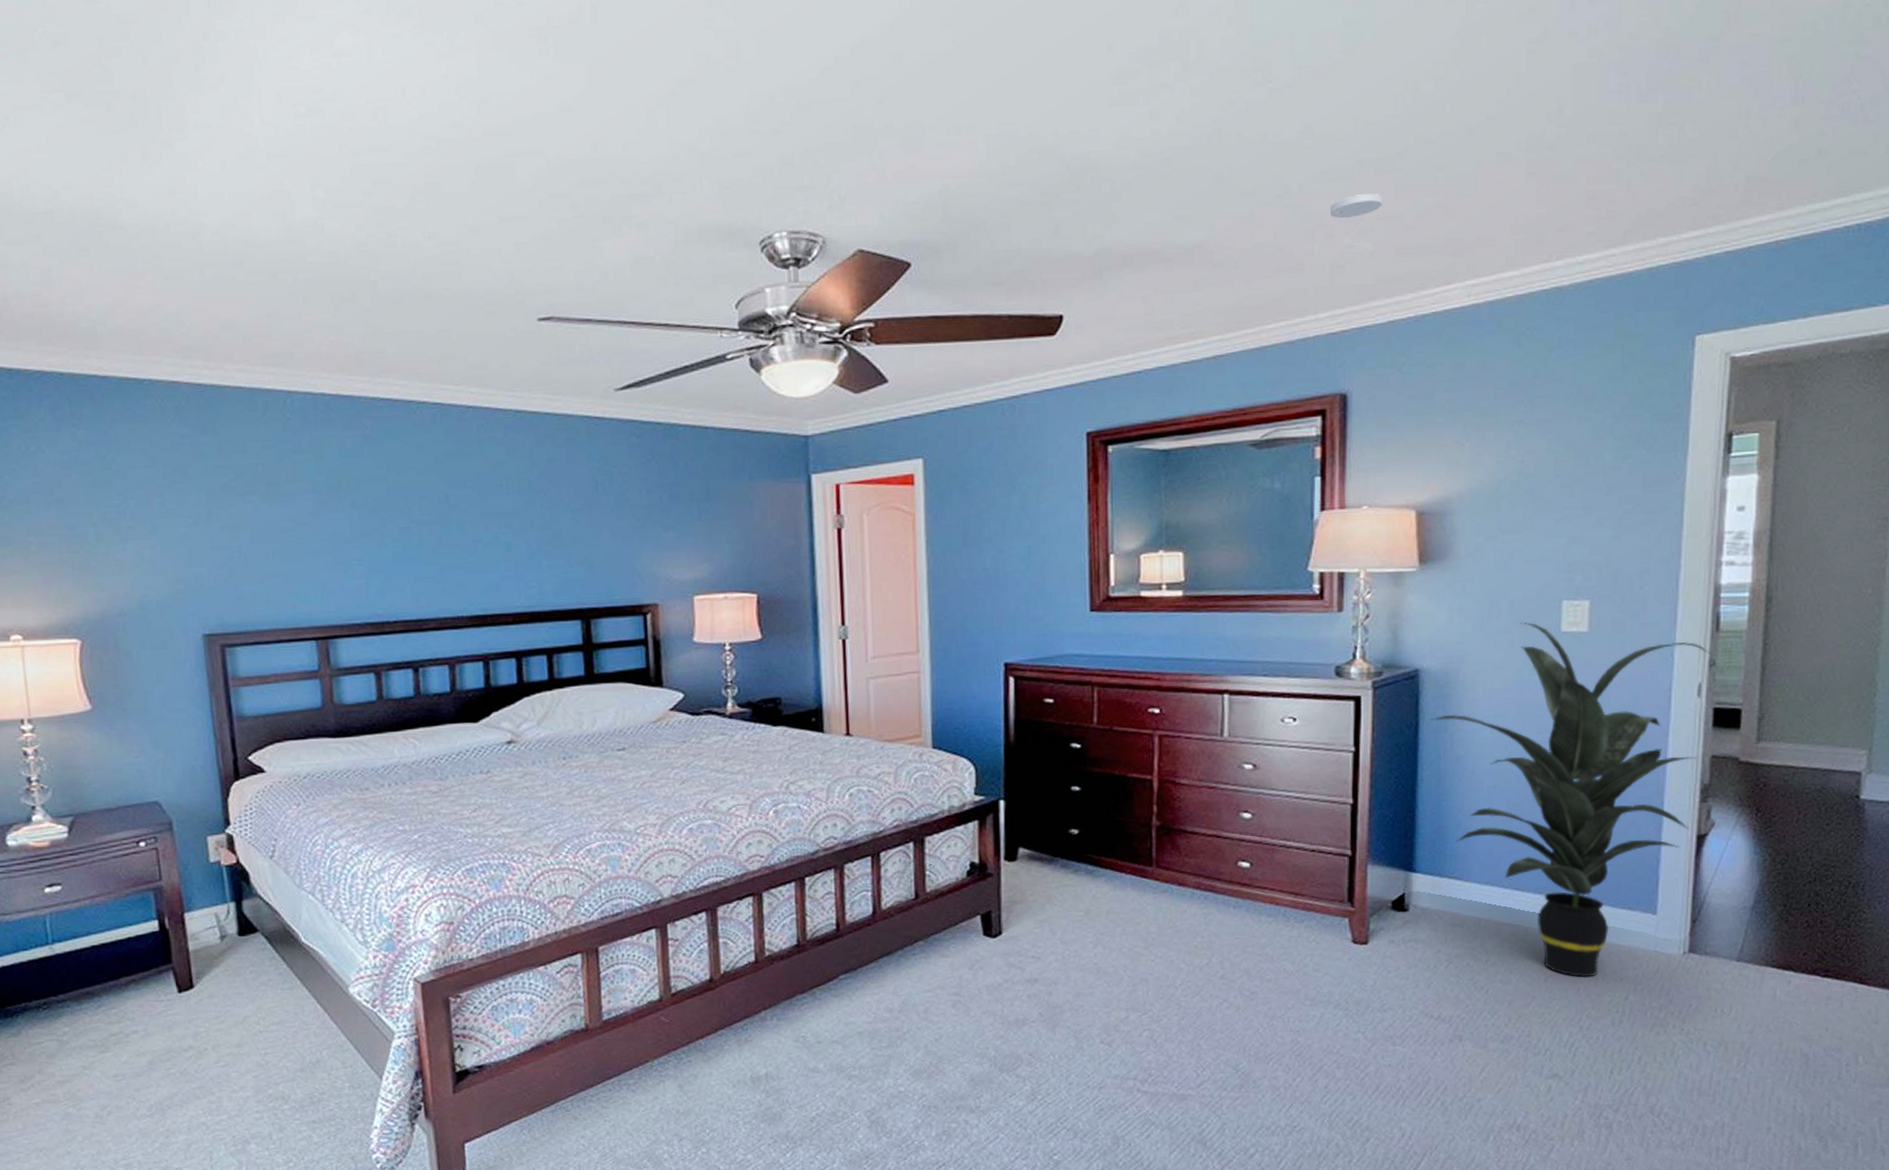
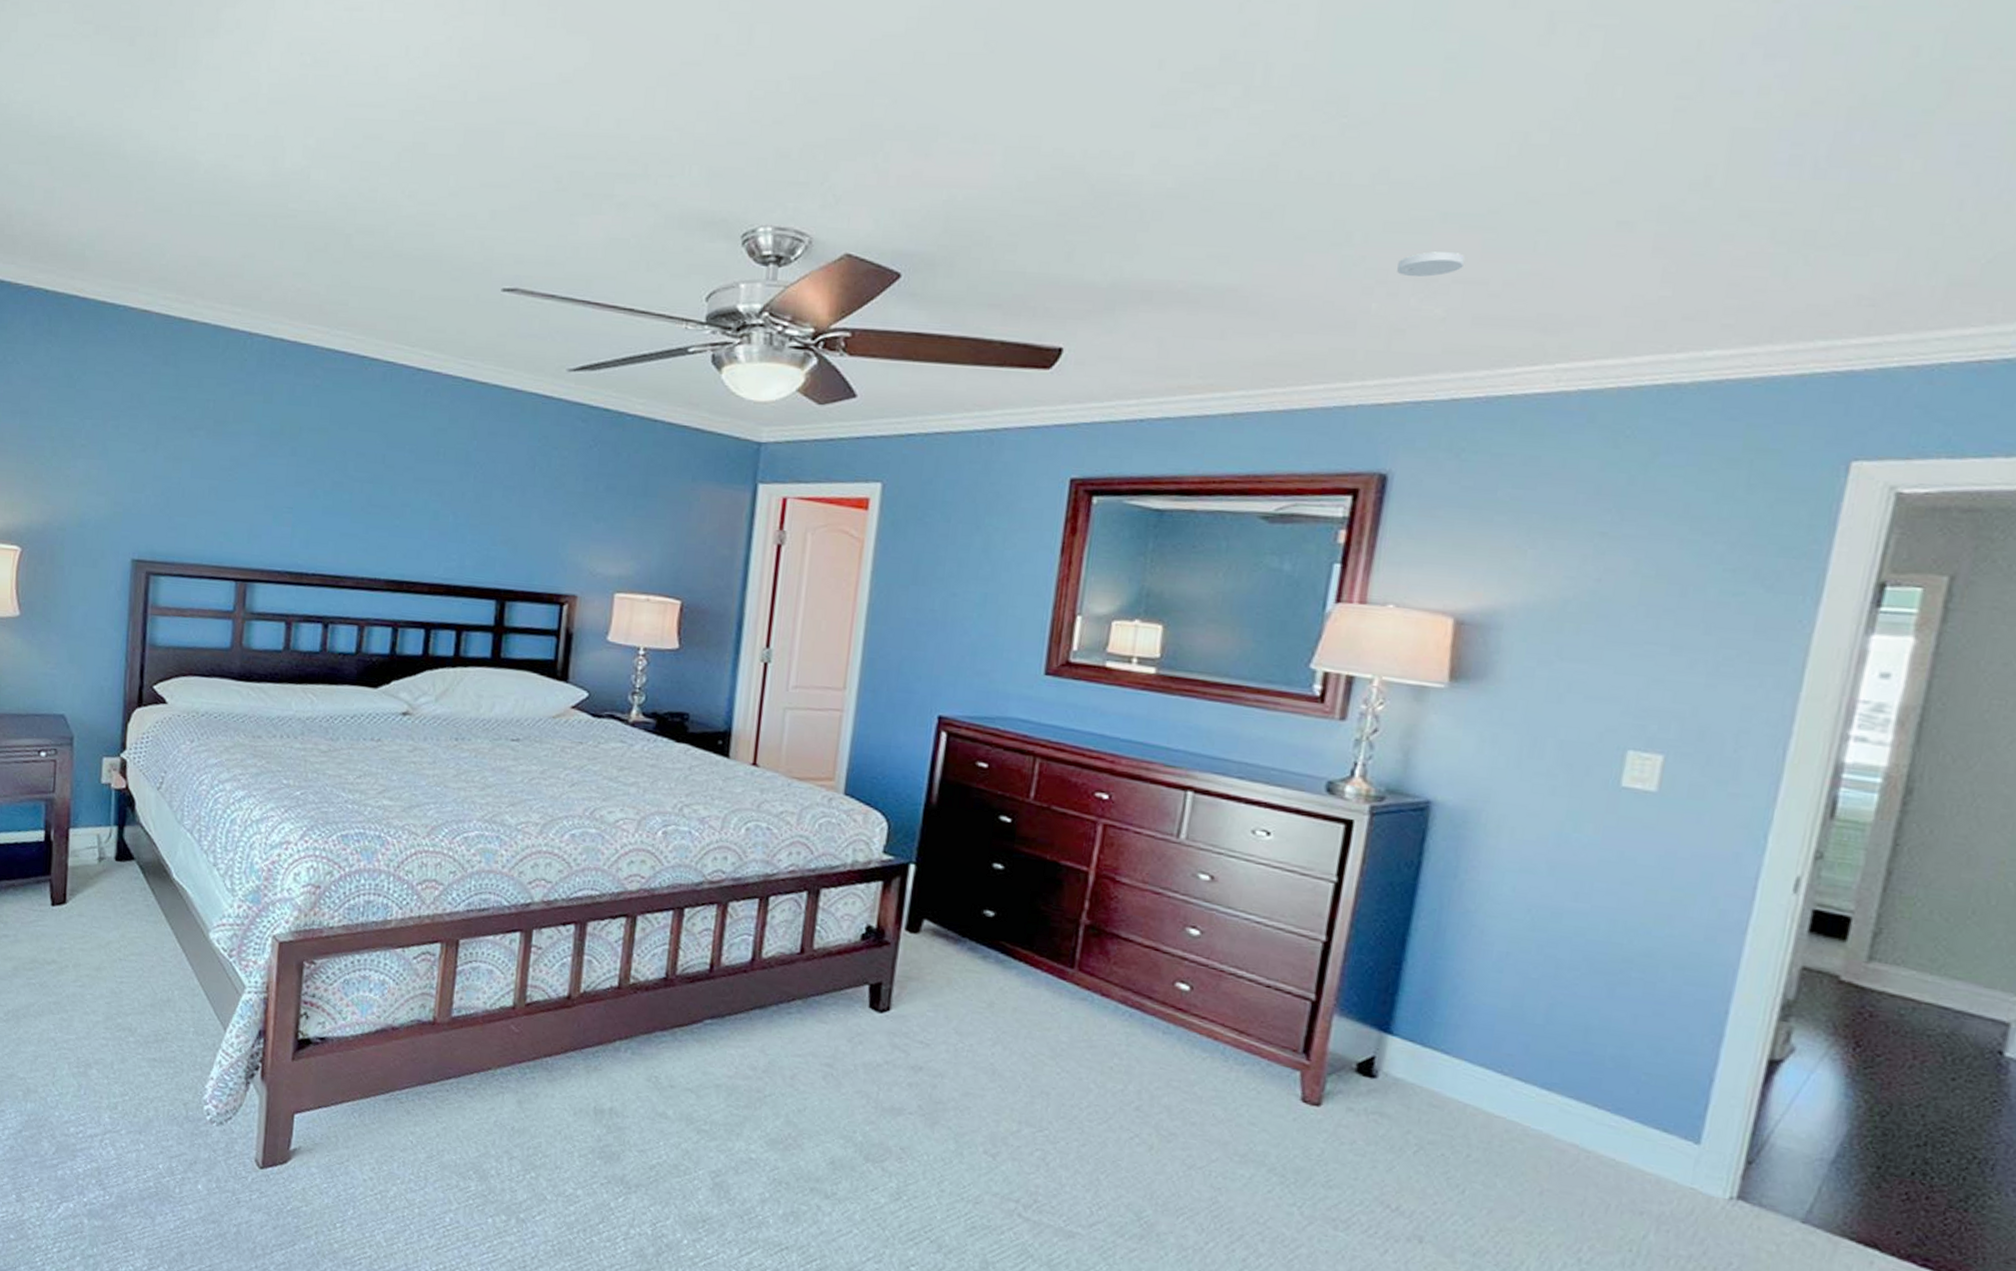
indoor plant: present [1431,622,1710,977] -> none [1437,768,1817,1203]

